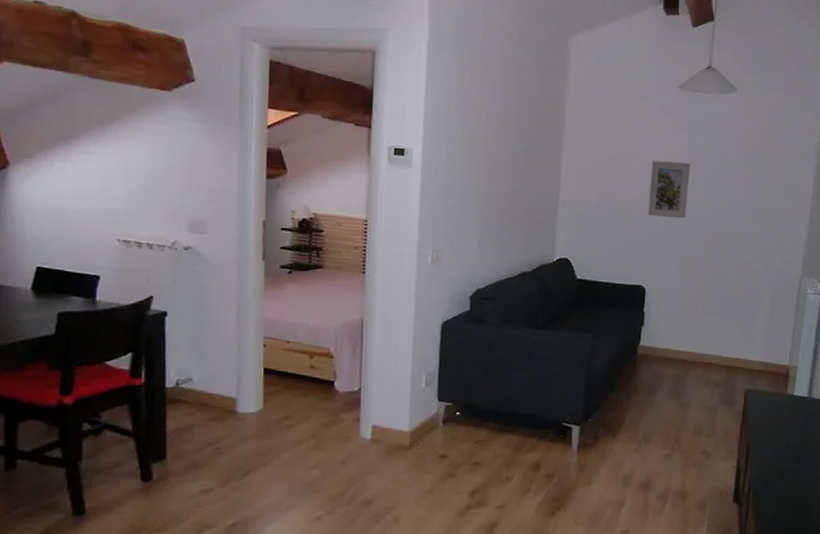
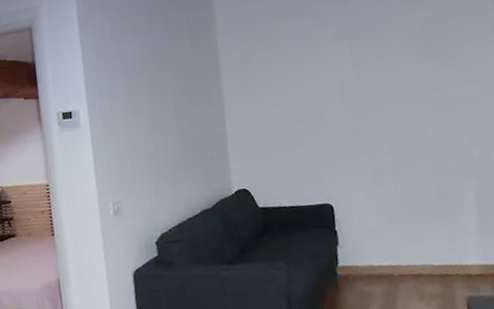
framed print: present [648,160,690,219] -> none [315,69,362,131]

